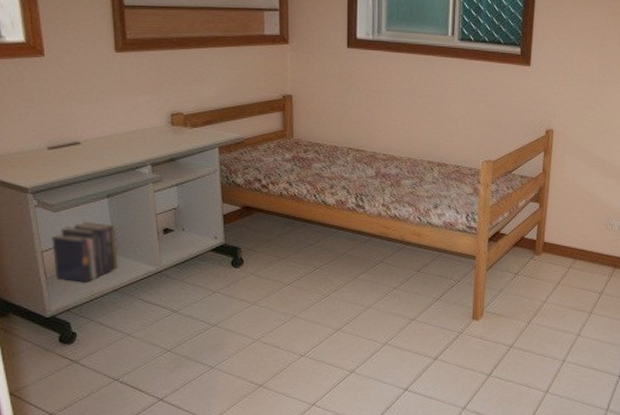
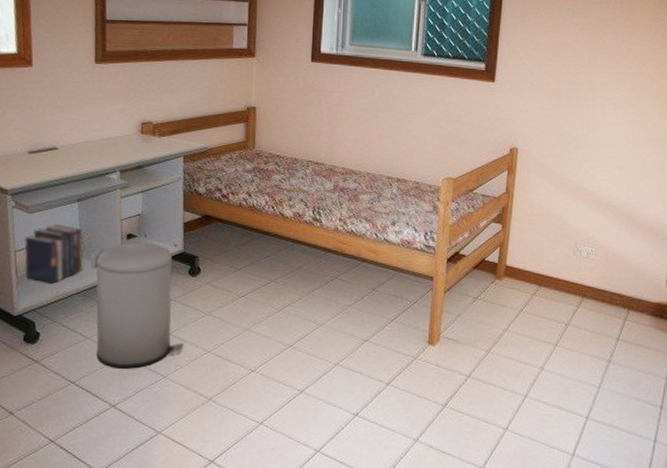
pedal bin: none [125,237,231,363] -> present [90,243,184,369]

